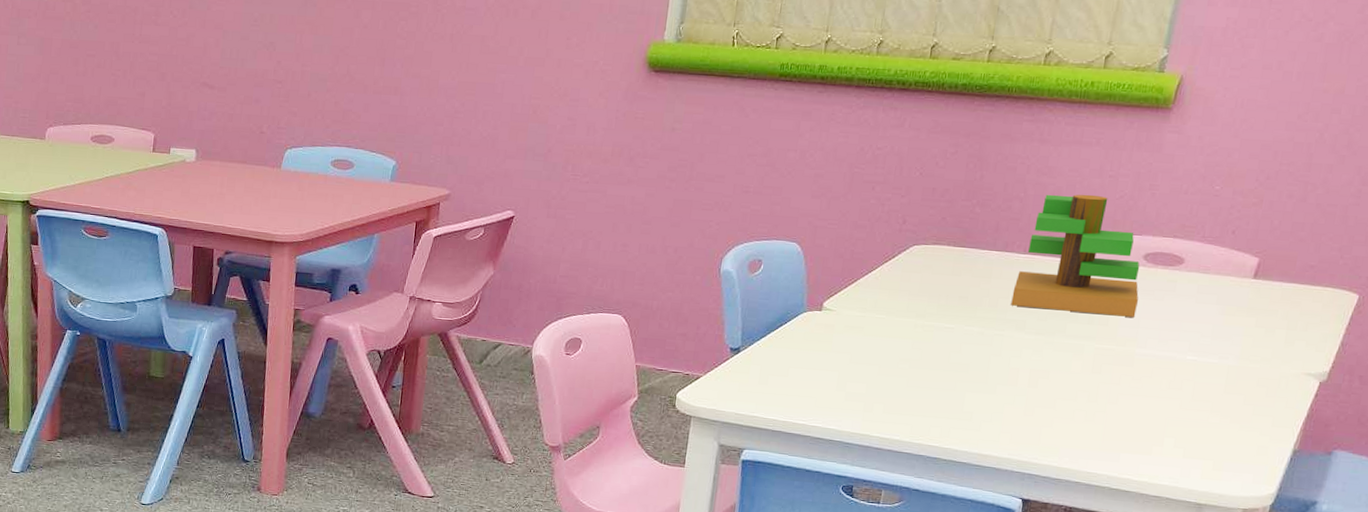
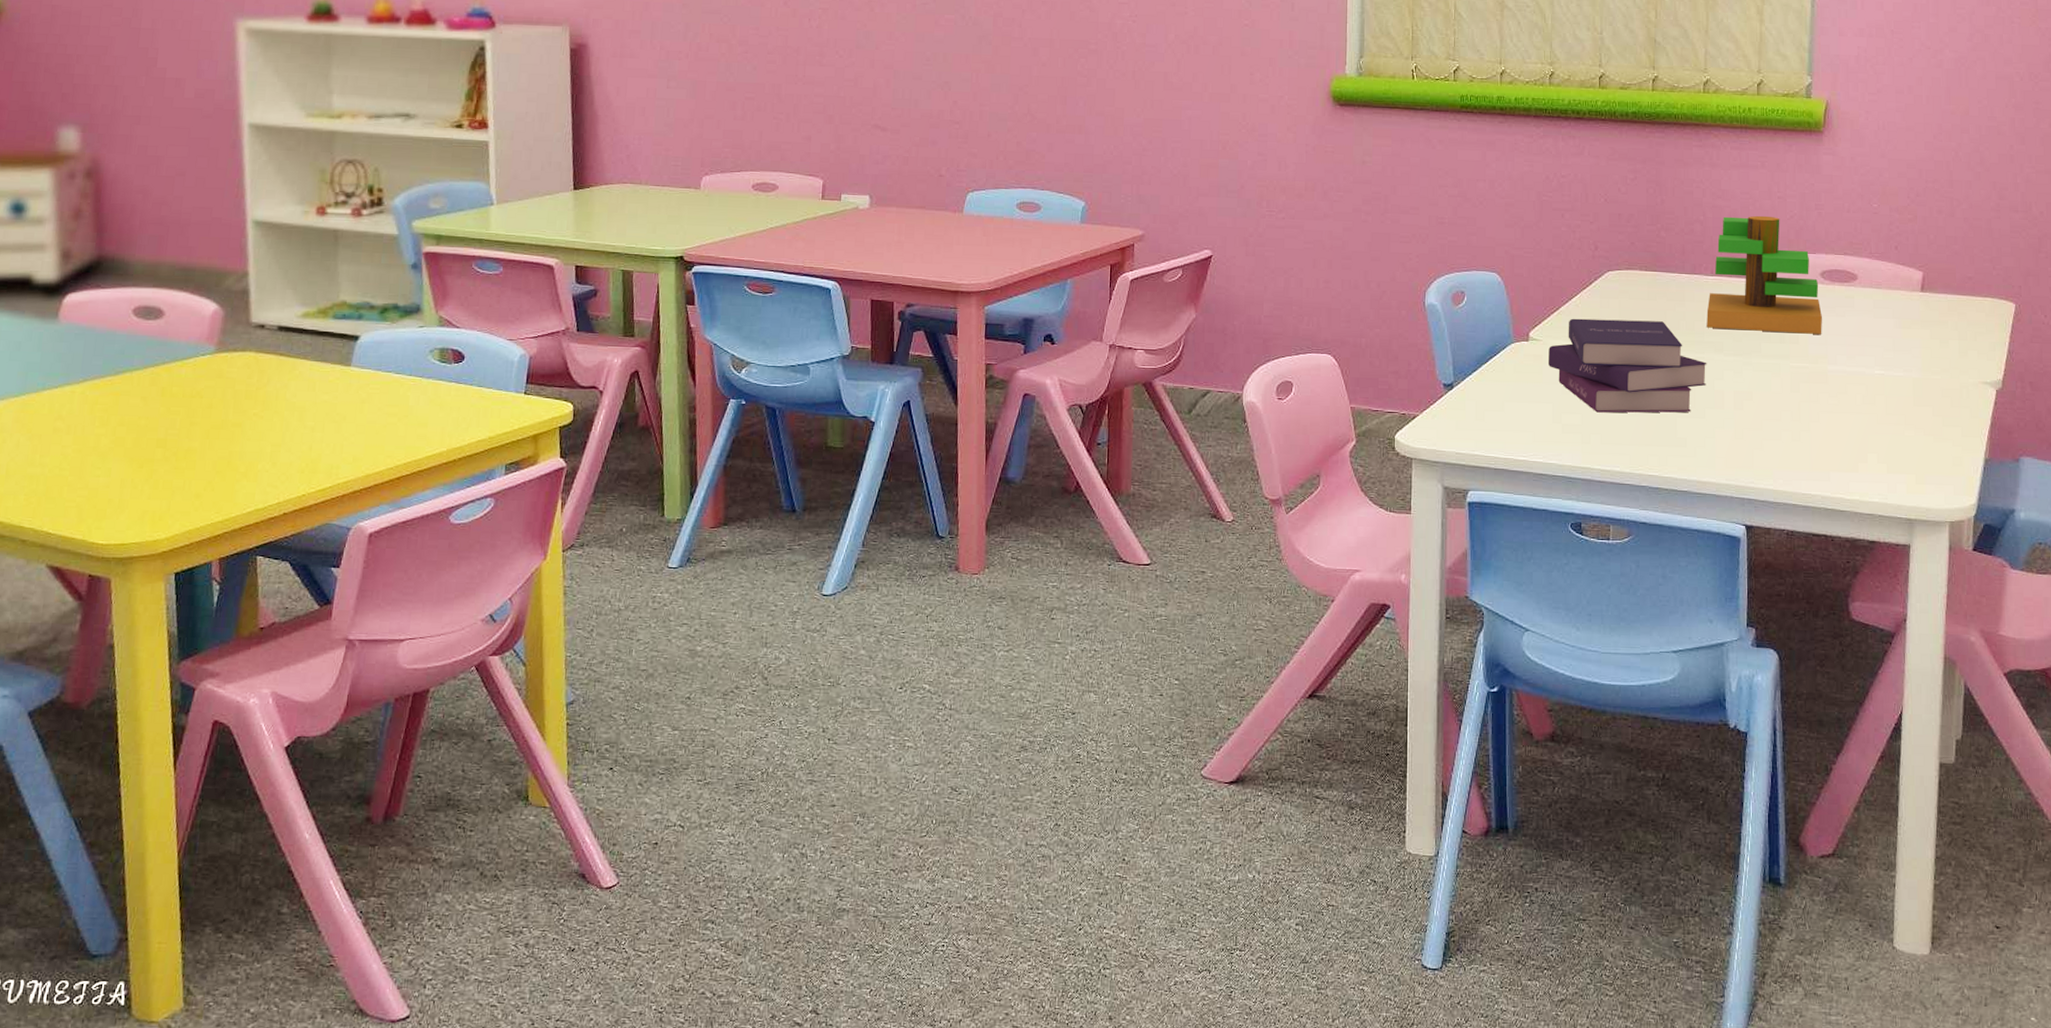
book: none [839,290,1006,387] -> present [1549,318,1707,413]

